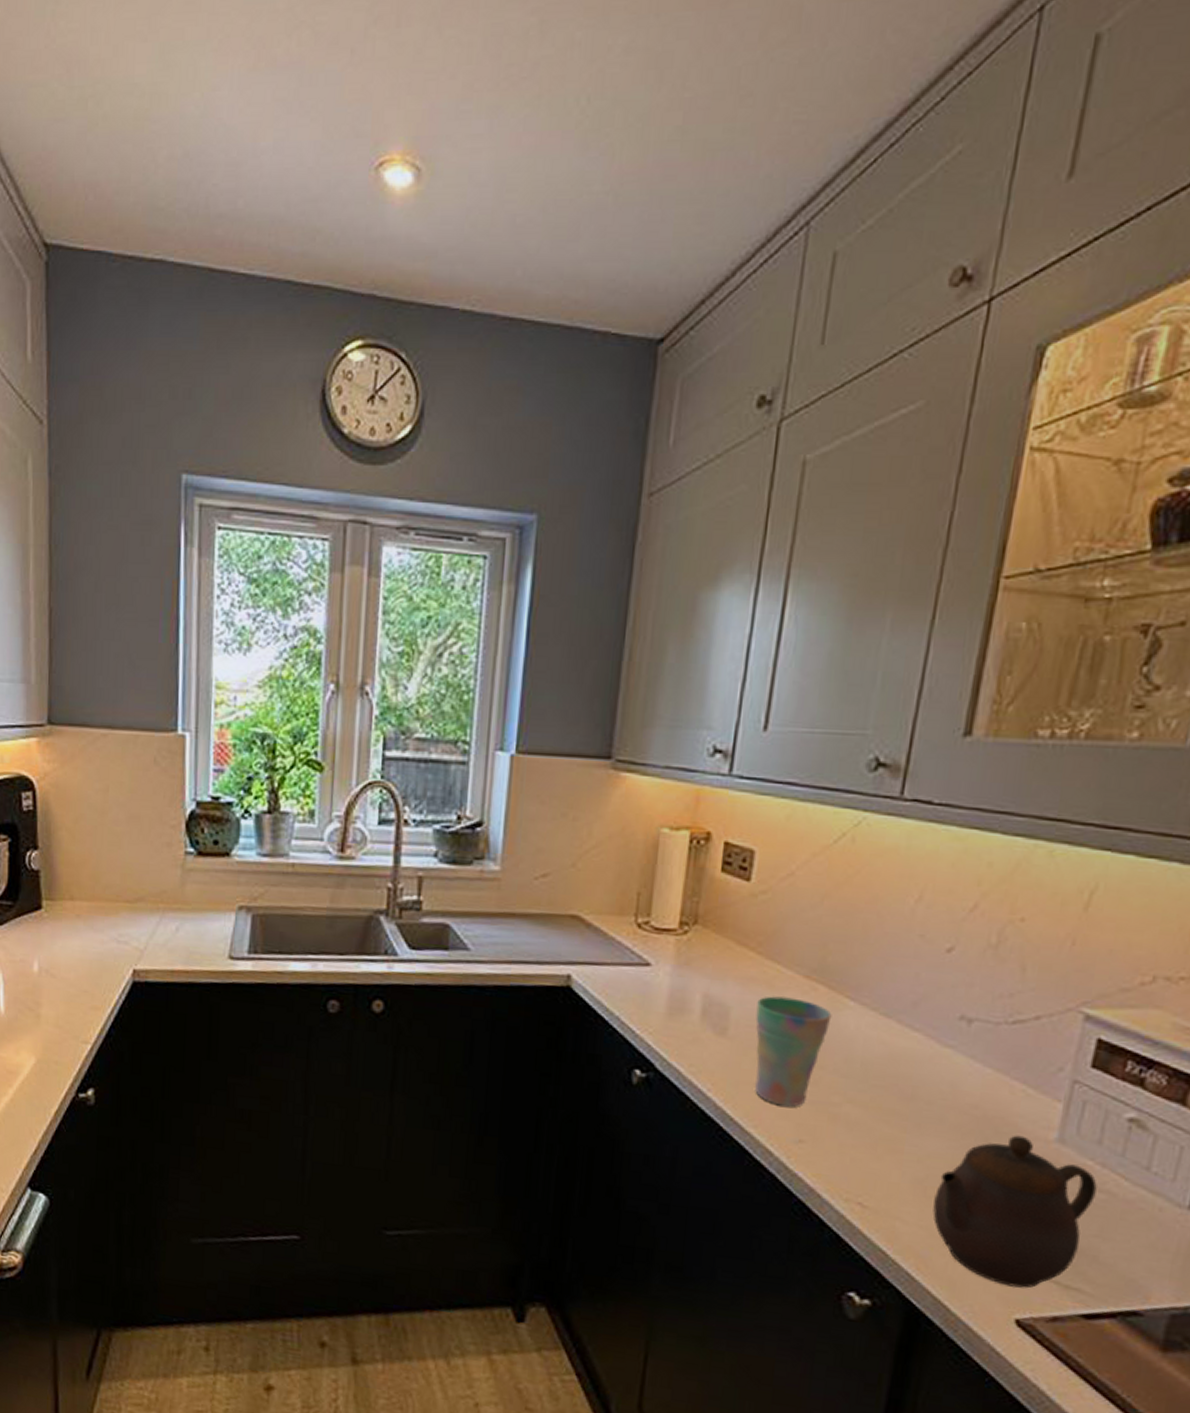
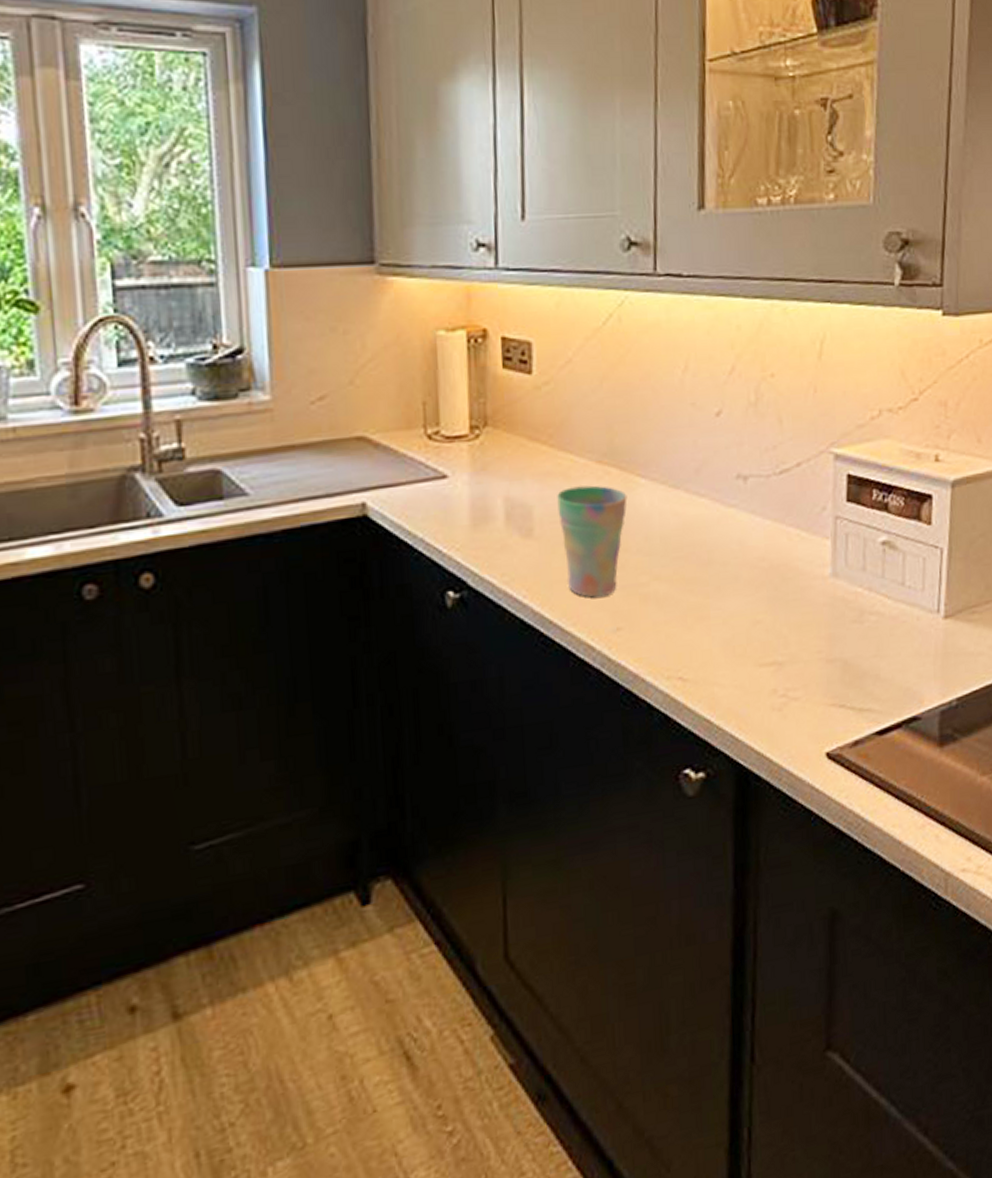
teapot: present [932,1135,1097,1288] -> none [742,577,869,724]

